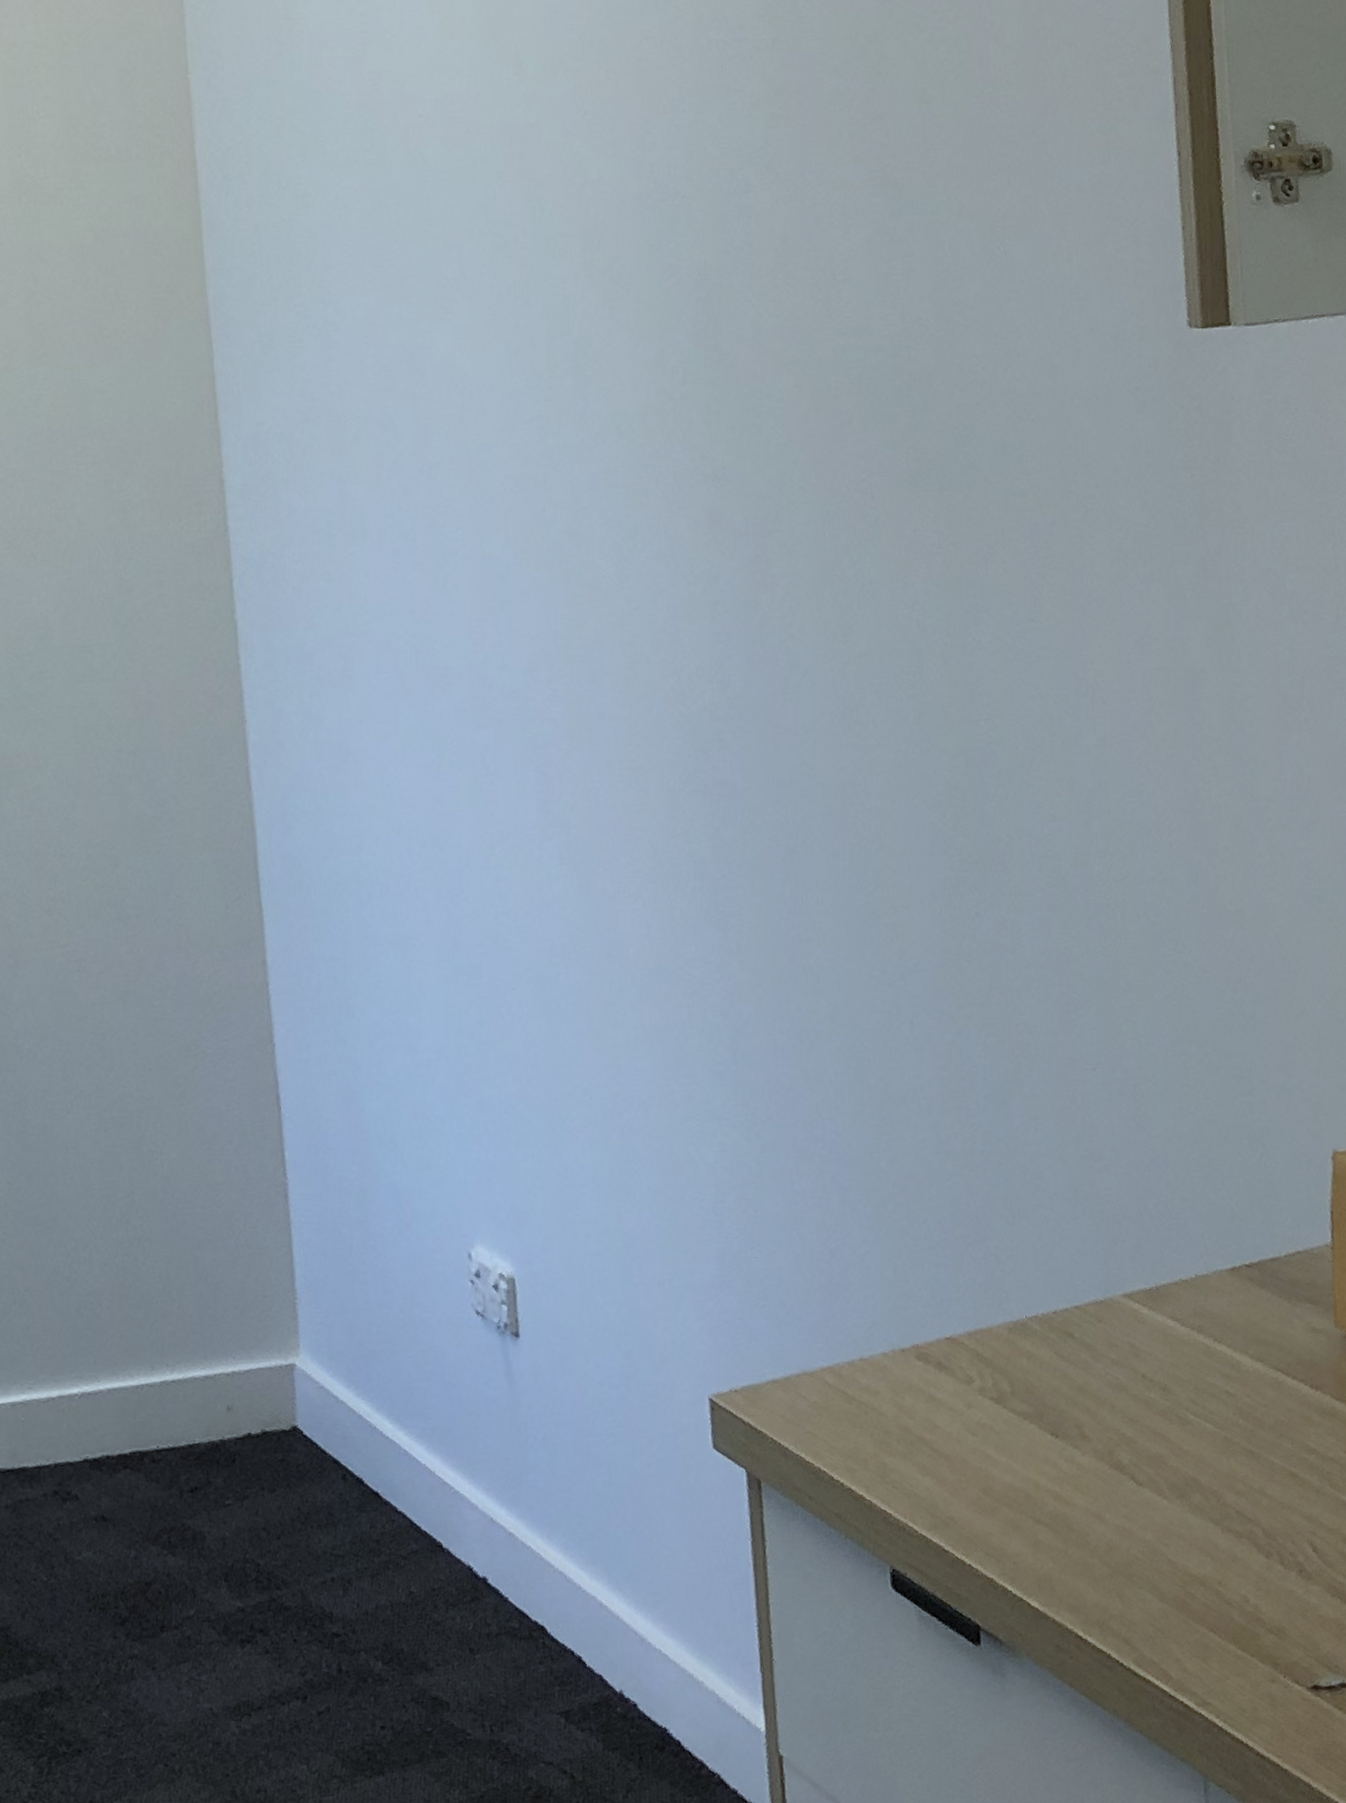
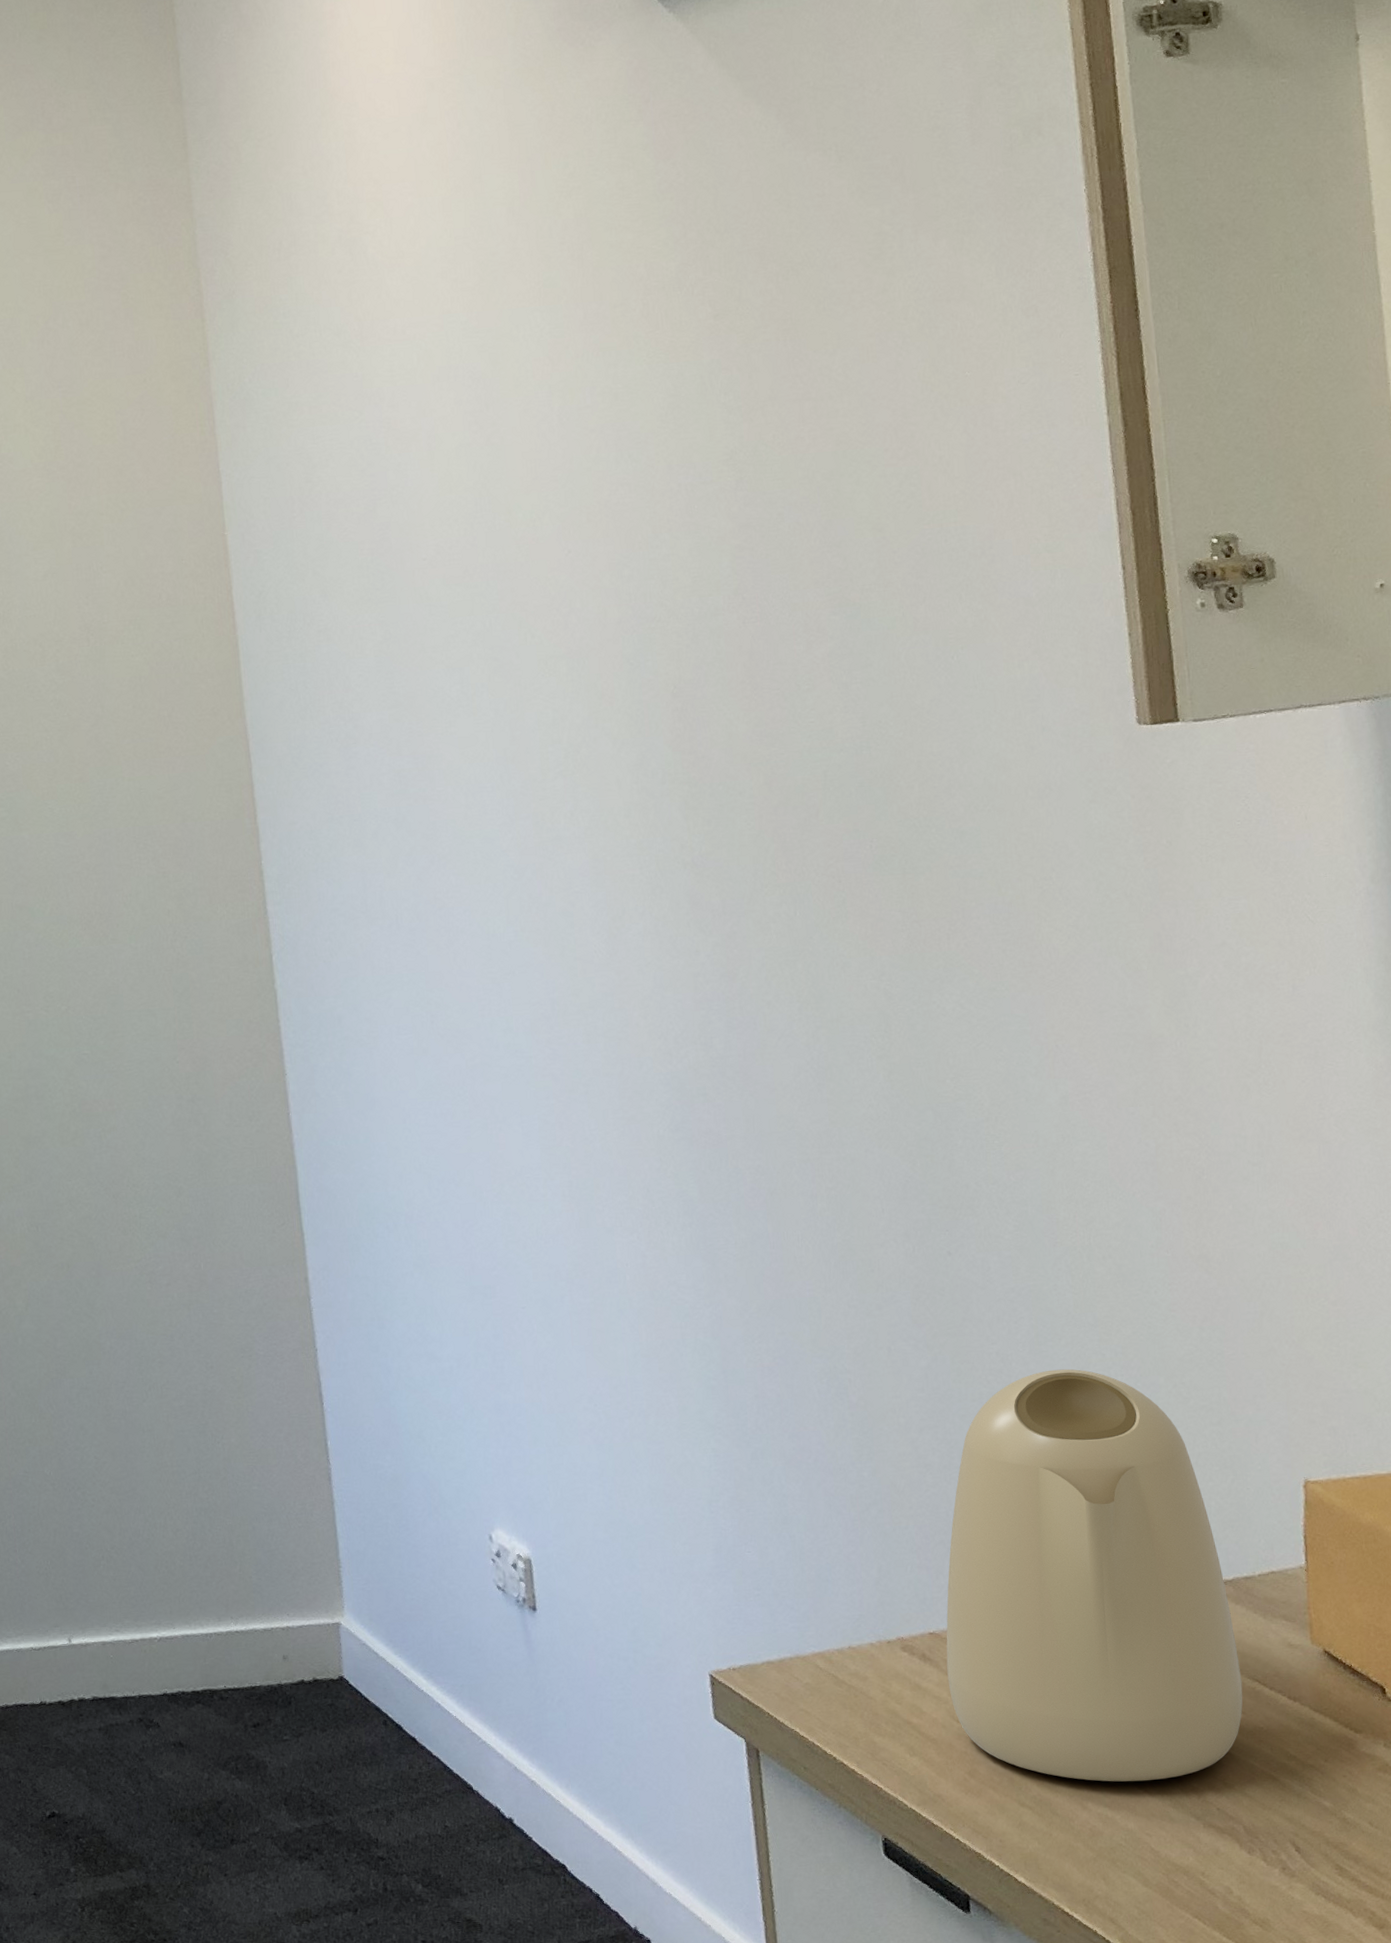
kettle: none [963,1039,1265,1491] -> present [946,1368,1243,1782]

